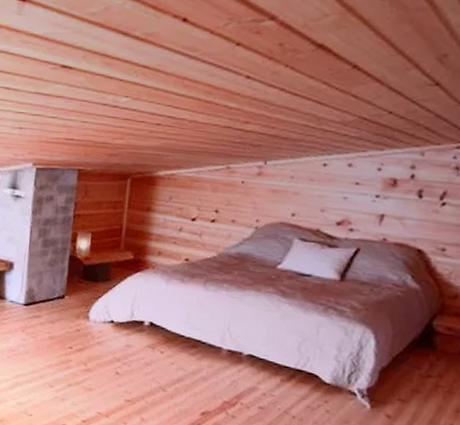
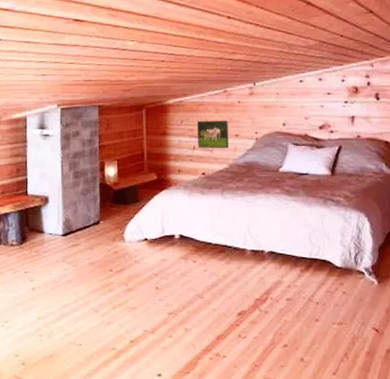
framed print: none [185,199,226,235] -> present [196,120,229,149]

